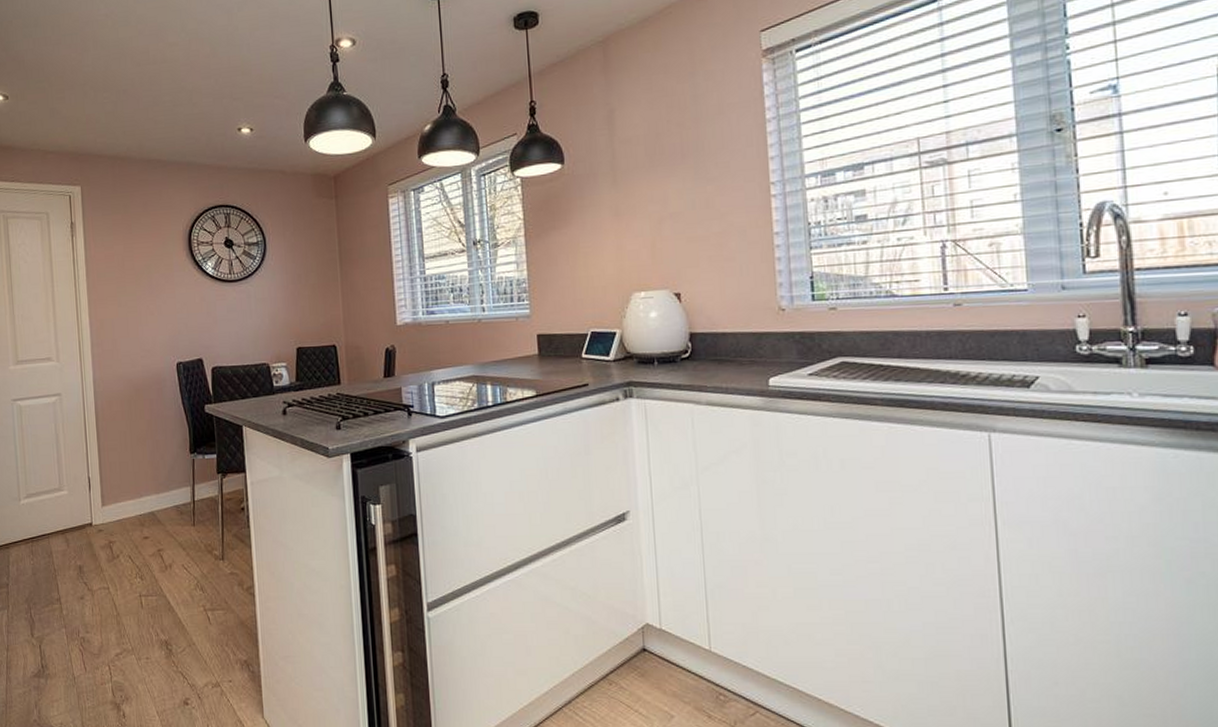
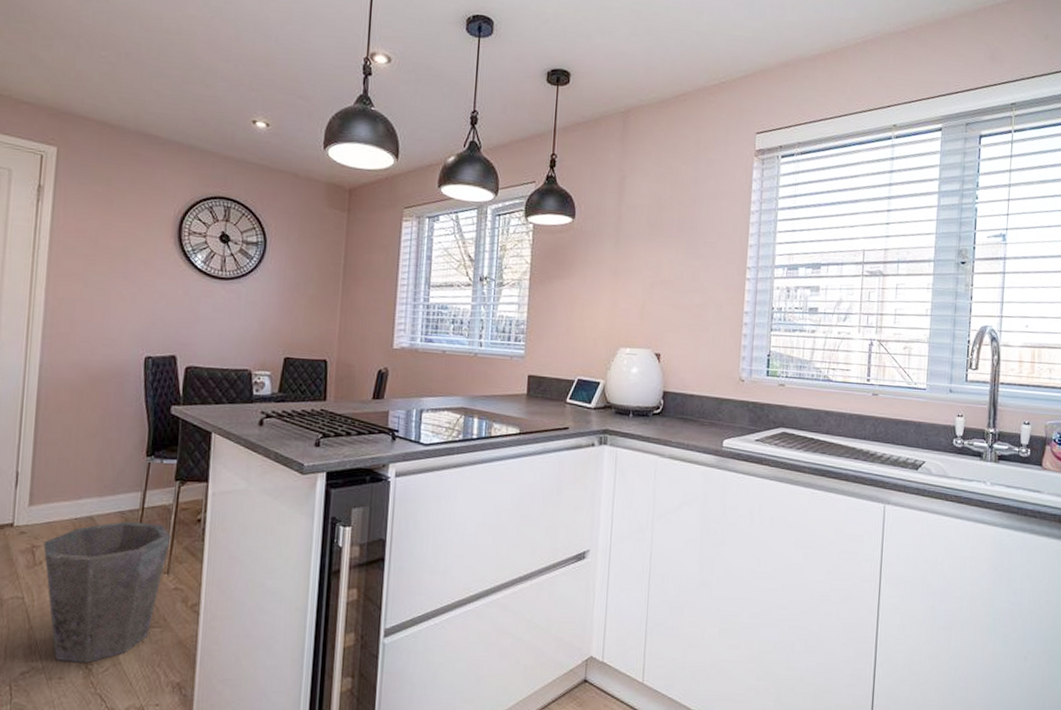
waste bin: none [118,514,221,645] -> present [43,521,171,664]

